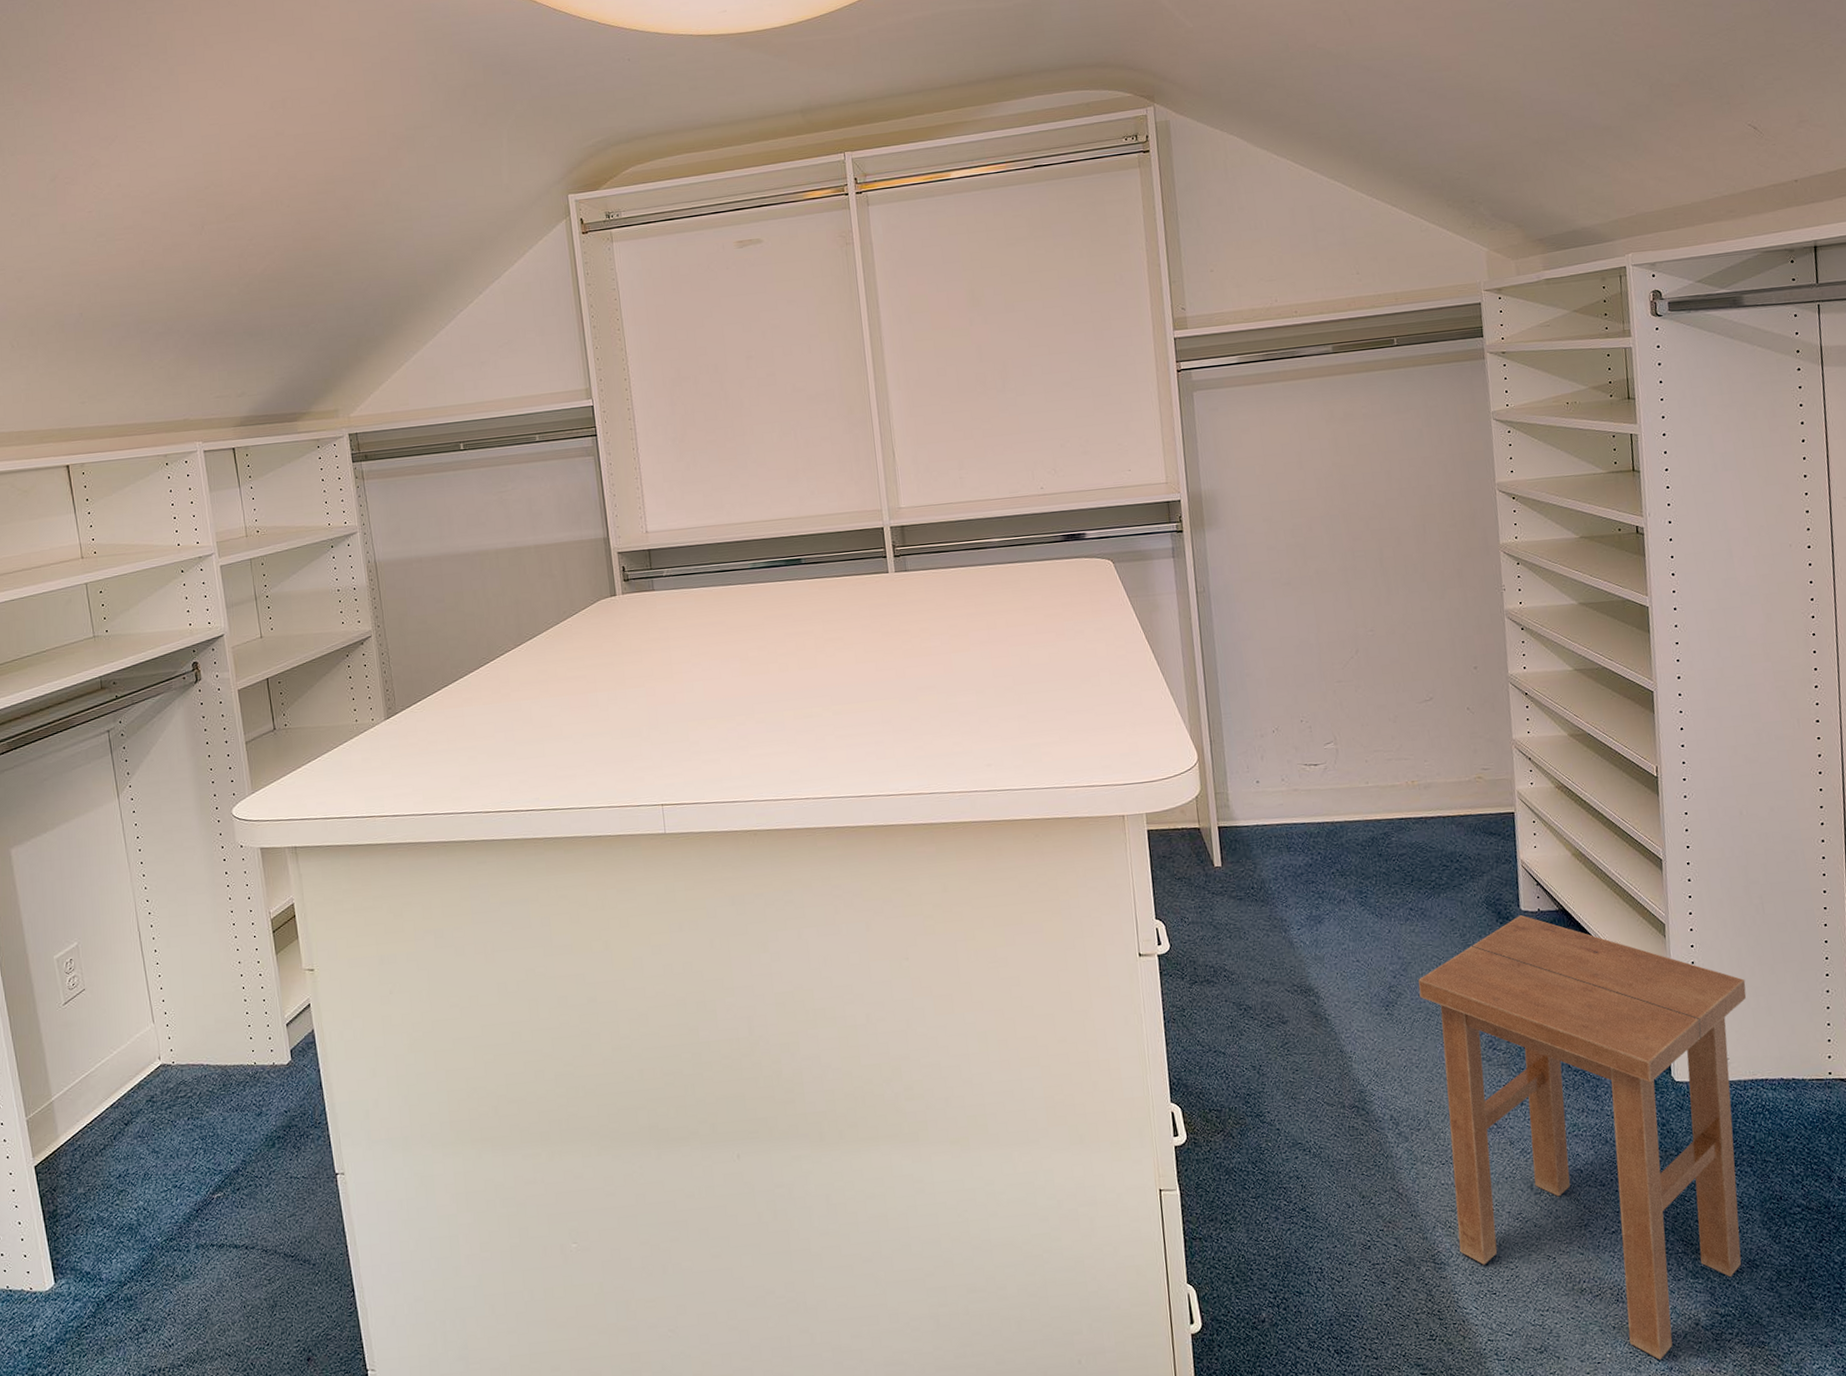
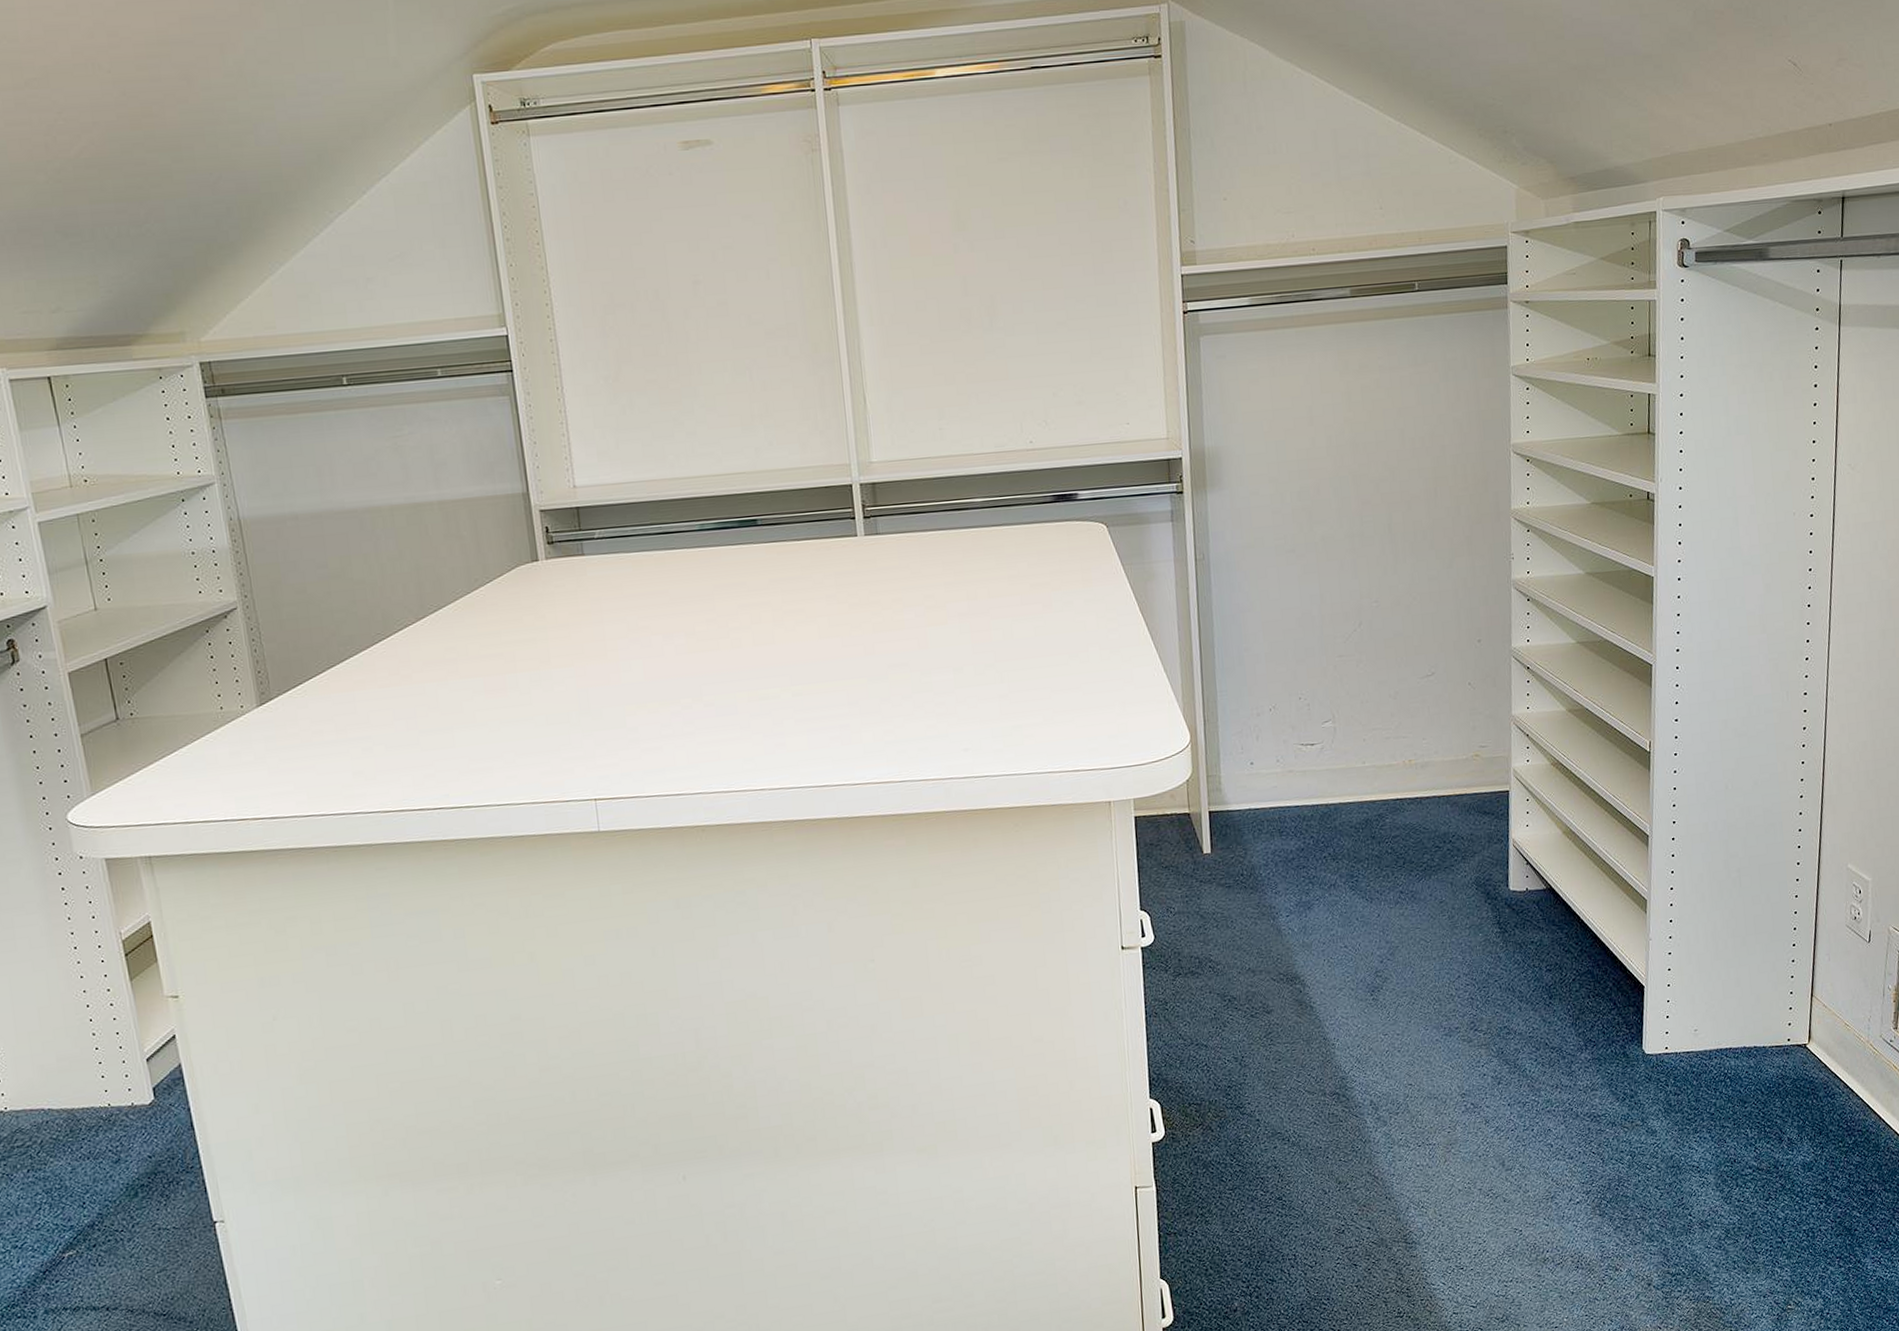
stool: present [1418,915,1747,1360] -> none [1404,895,1718,1320]

